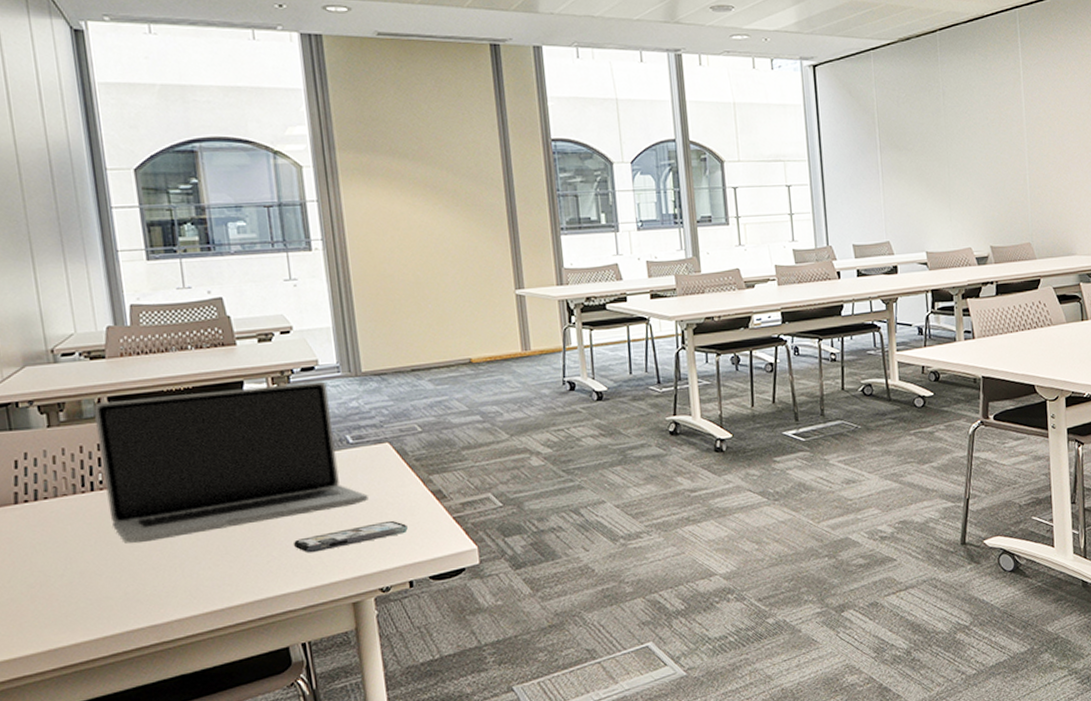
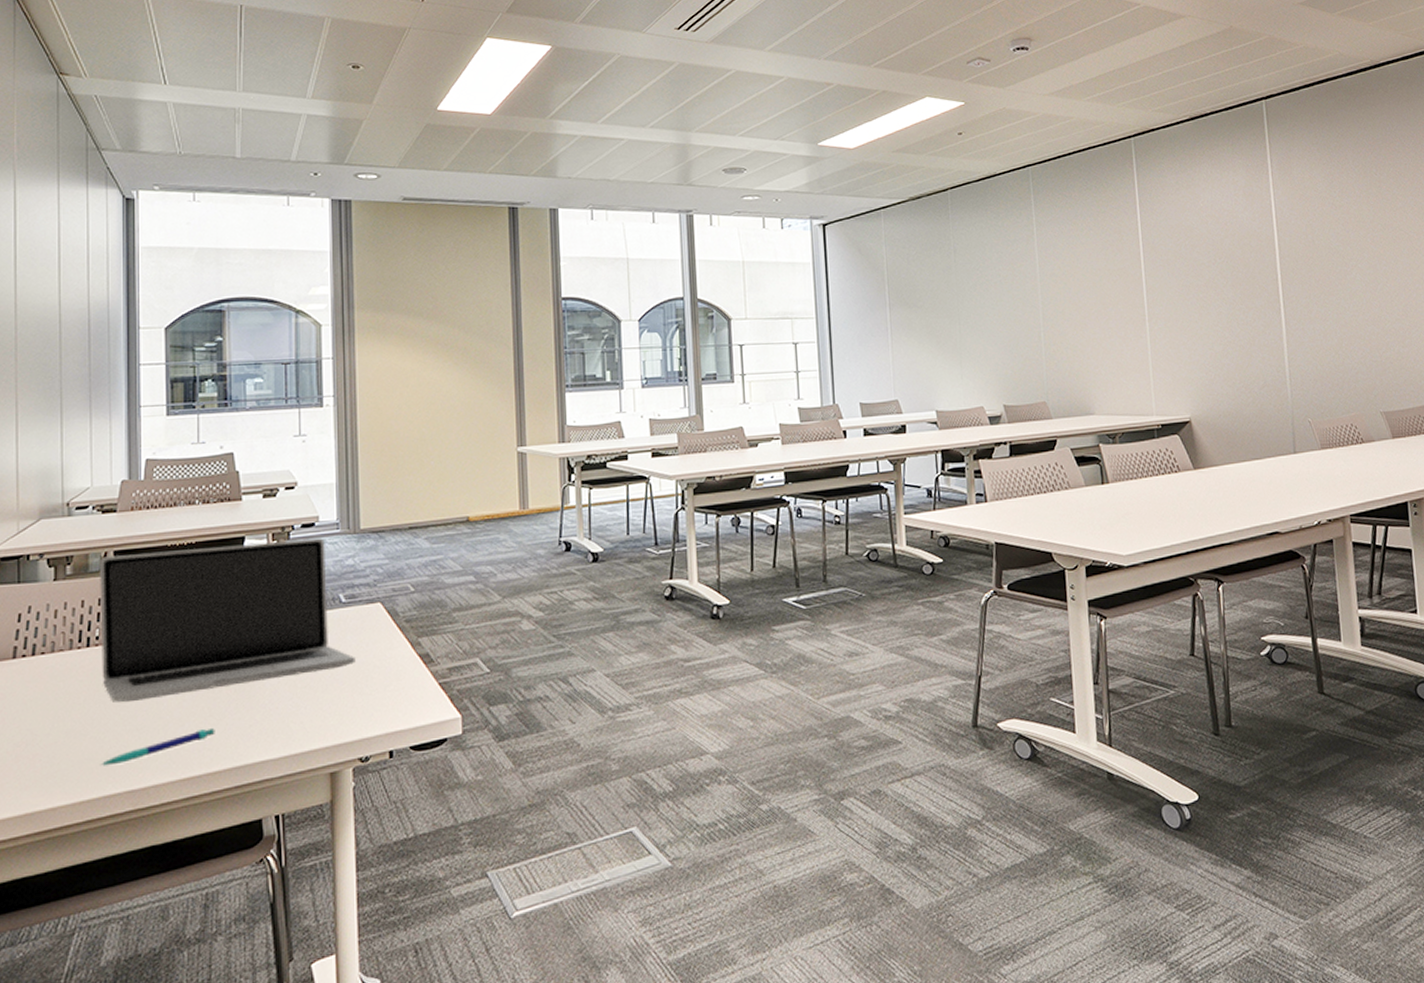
pen: none [119,564,234,604] -> present [100,727,215,767]
smartphone: present [293,520,408,553] -> none [276,685,392,718]

